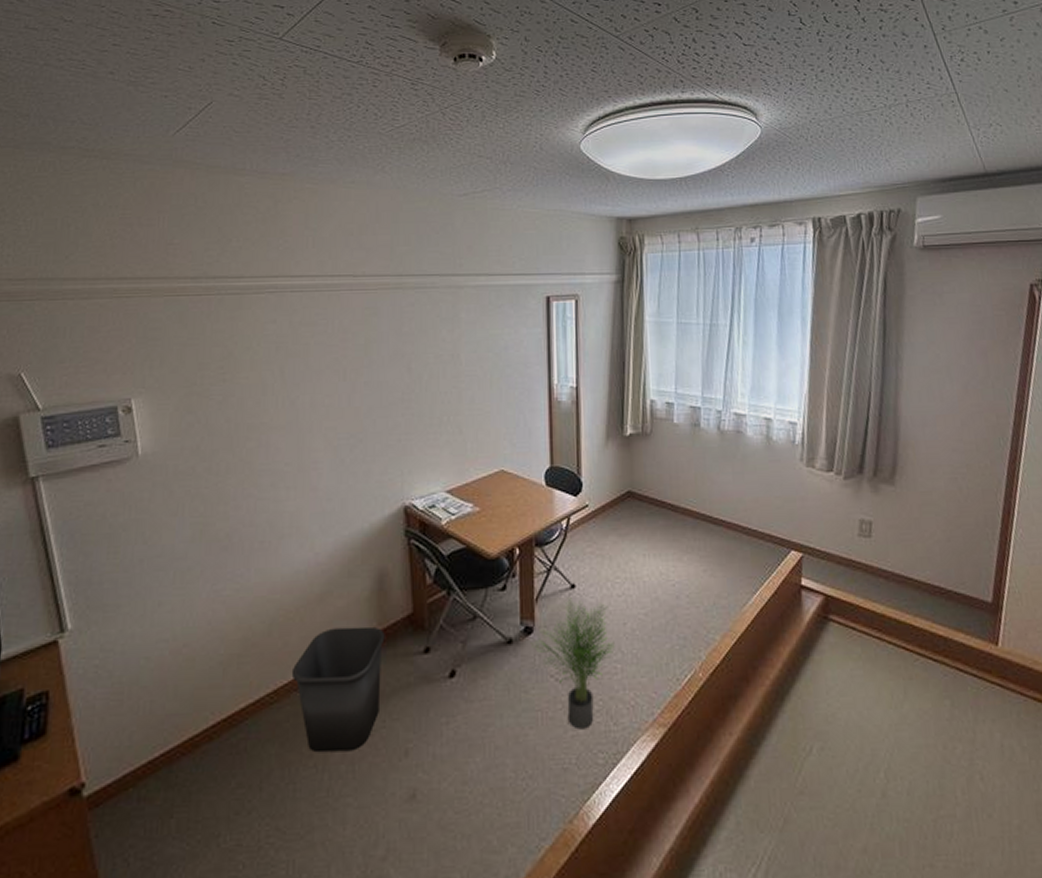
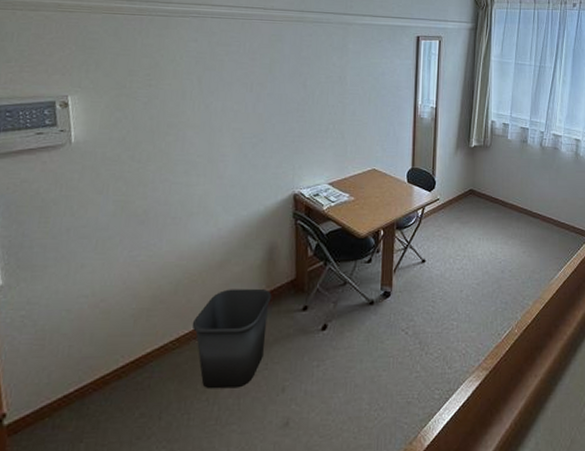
potted plant: present [530,597,615,730] -> none [388,269,453,372]

